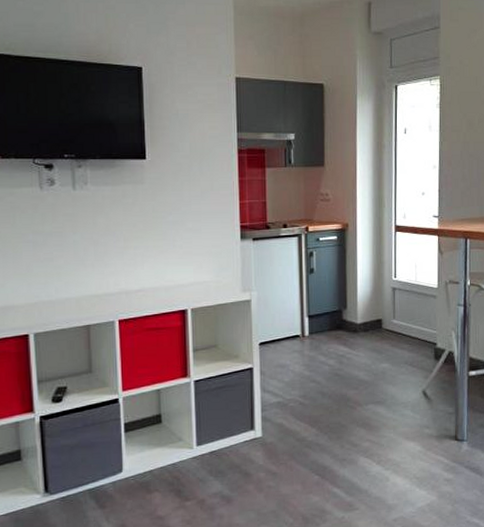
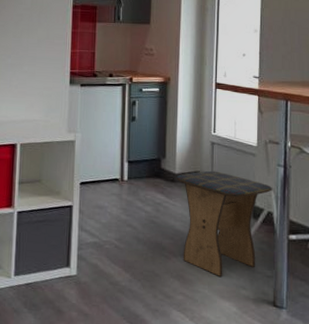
stool: none [358,316,453,419] -> present [176,170,272,277]

